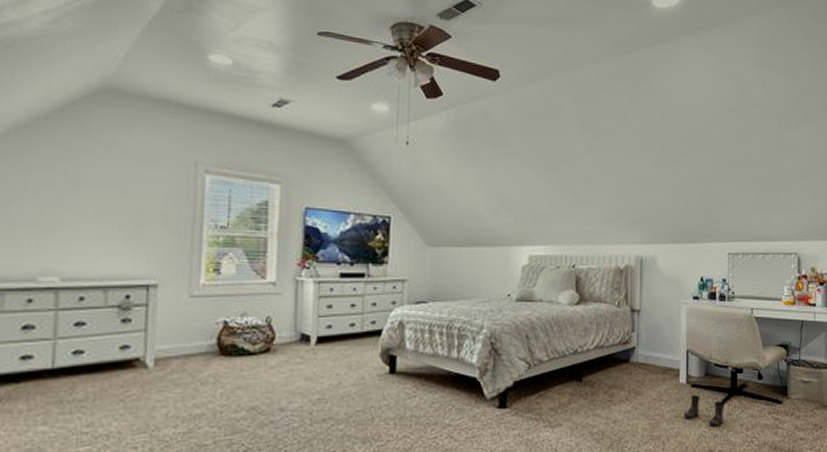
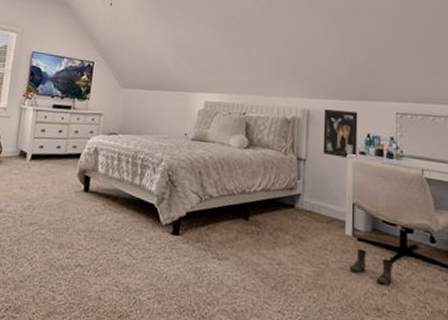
wall art: none [657,255,691,306] -> present [322,109,358,159]

